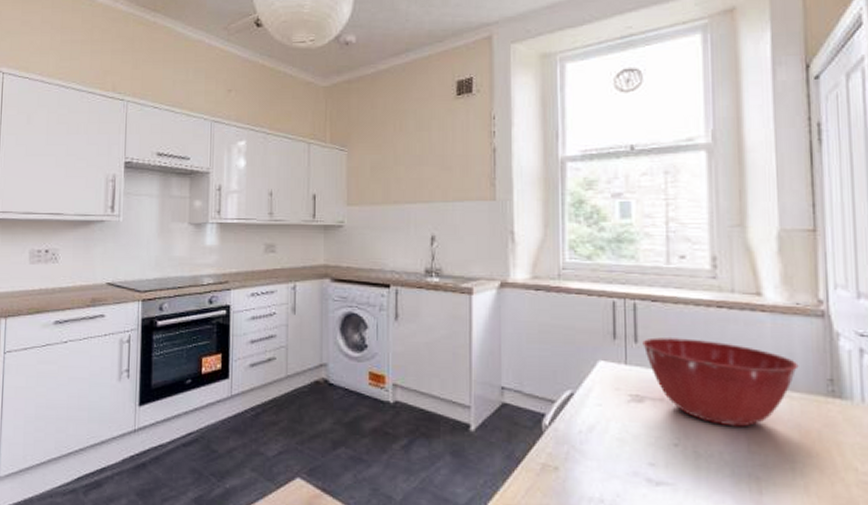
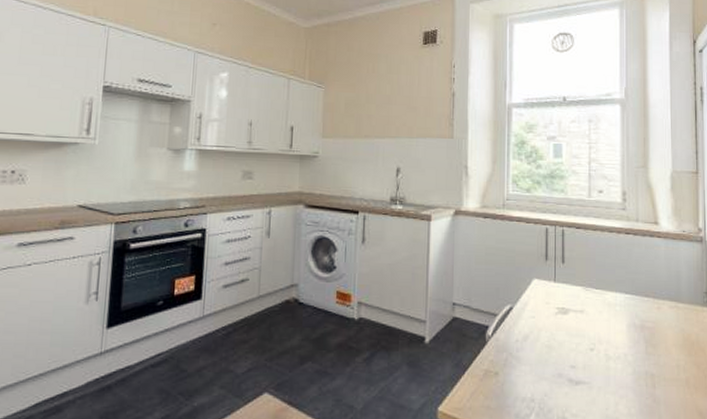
mixing bowl: present [642,337,799,427] -> none [568,259,684,333]

